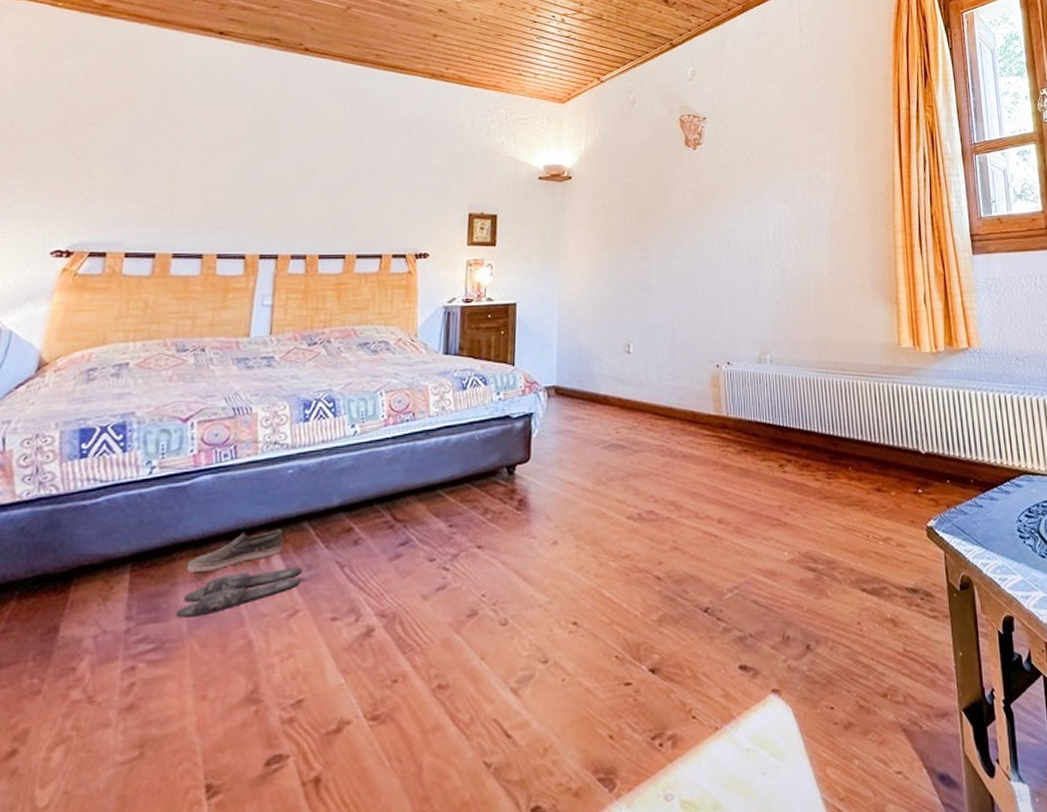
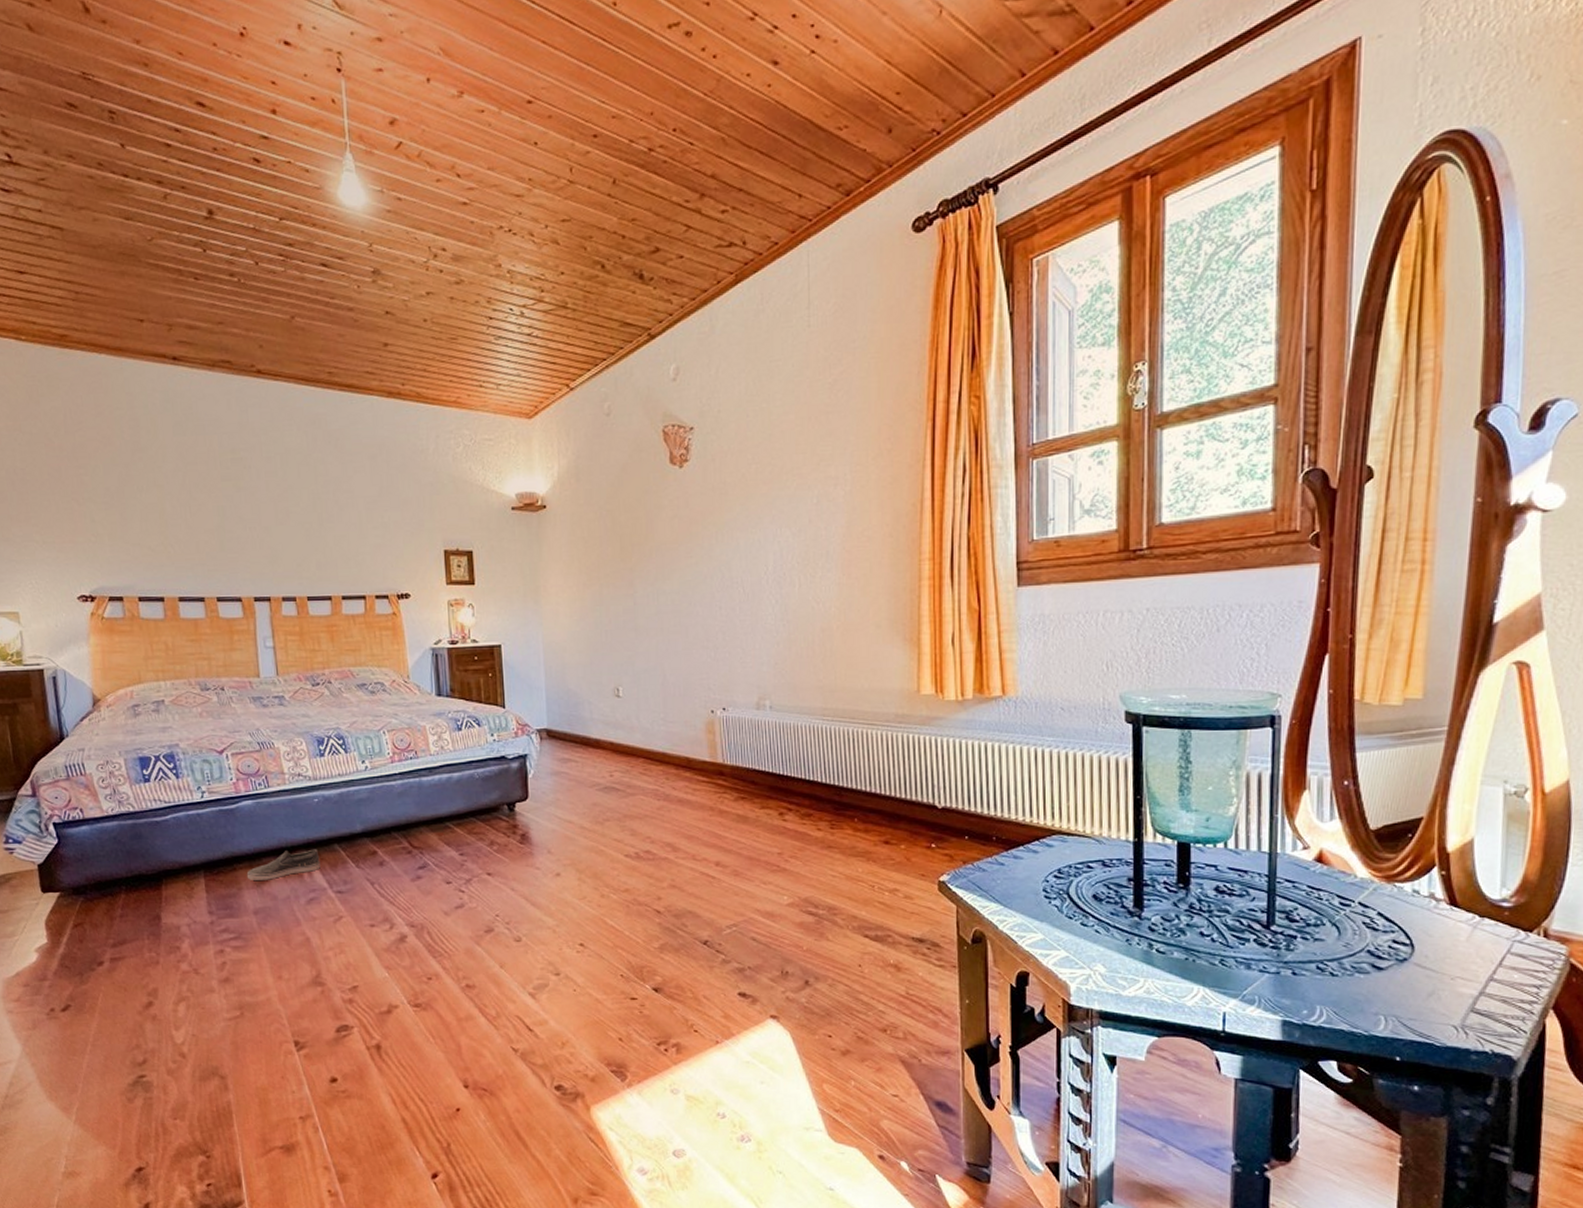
slippers: present [176,566,301,618] -> none [246,881,340,916]

